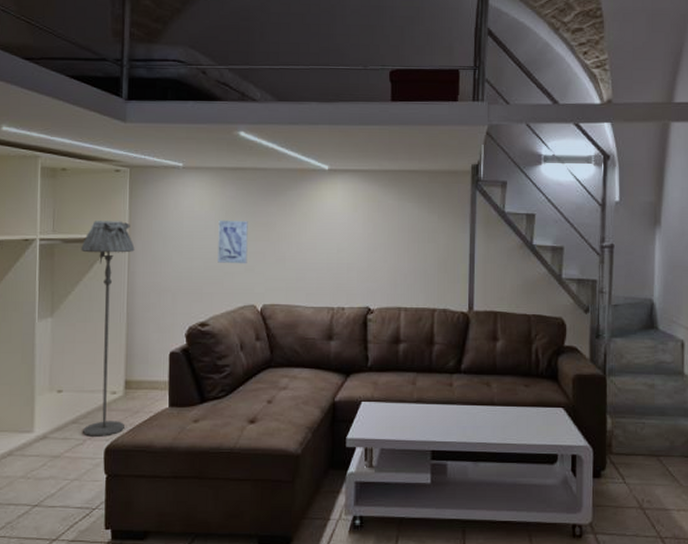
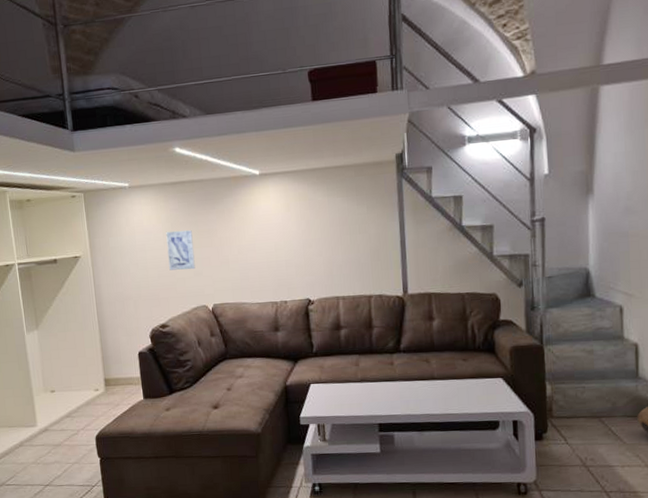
floor lamp: present [81,221,135,437] -> none [52,241,109,428]

